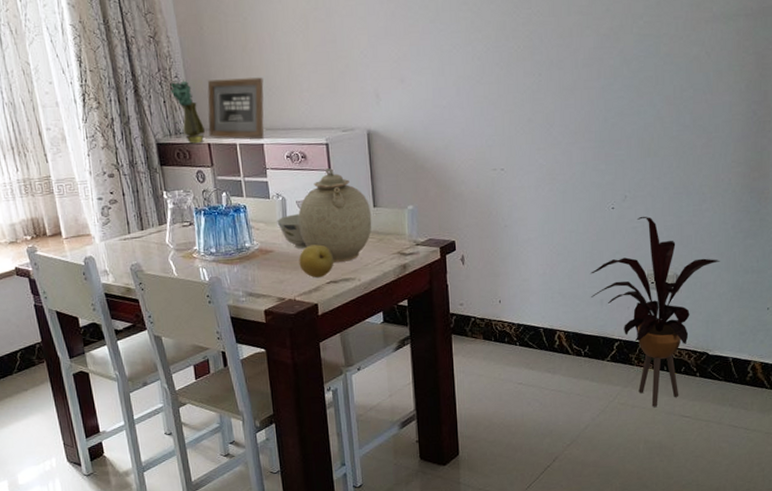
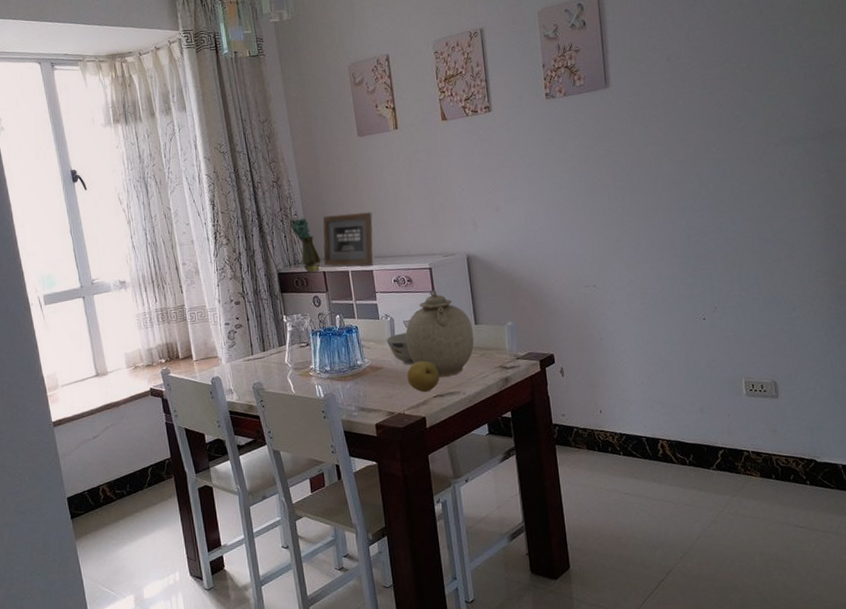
house plant: present [590,216,720,407] -> none [687,325,817,517]

